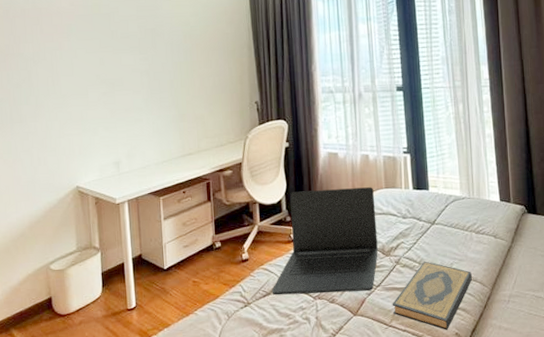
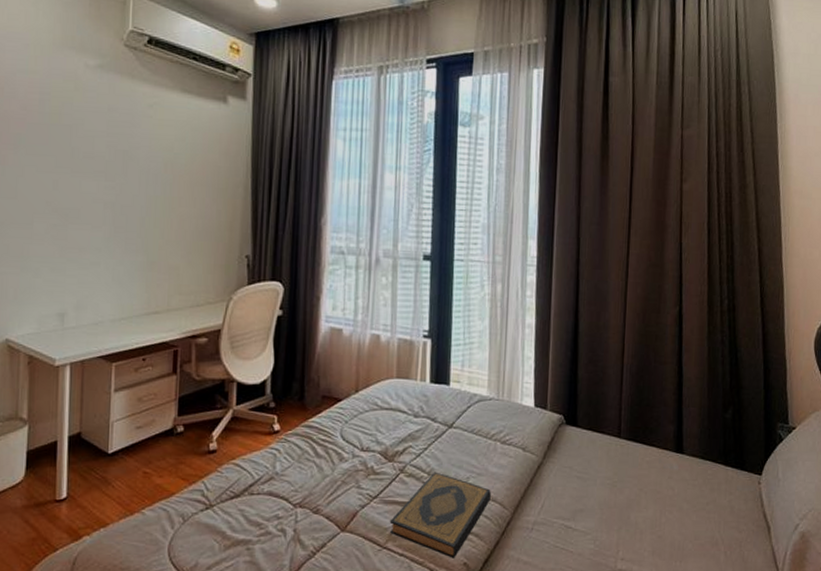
laptop: present [272,187,378,296] -> none [242,372,382,502]

